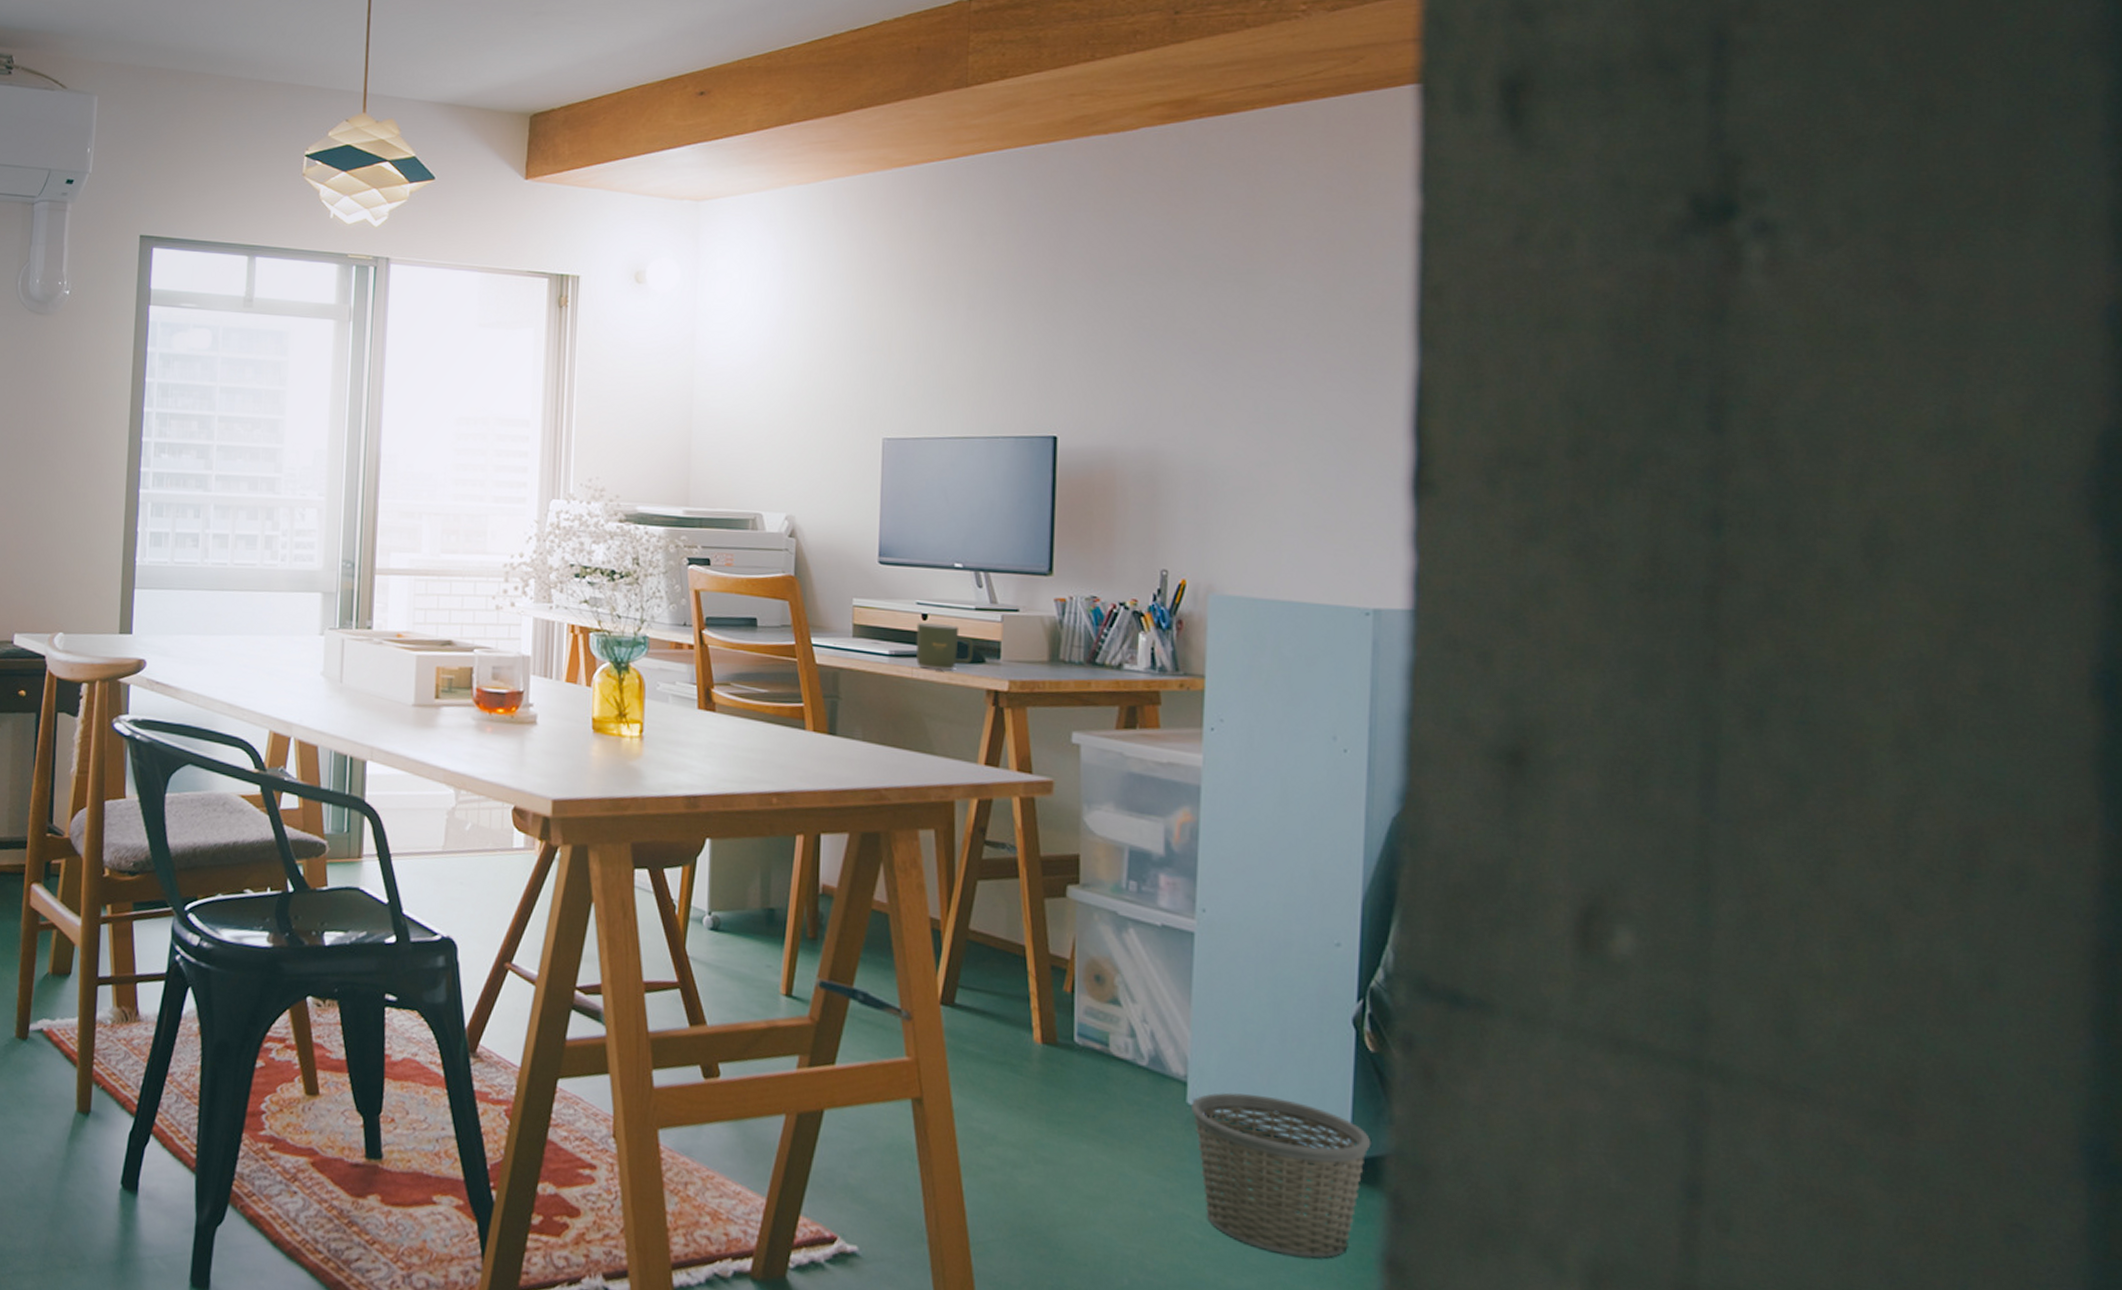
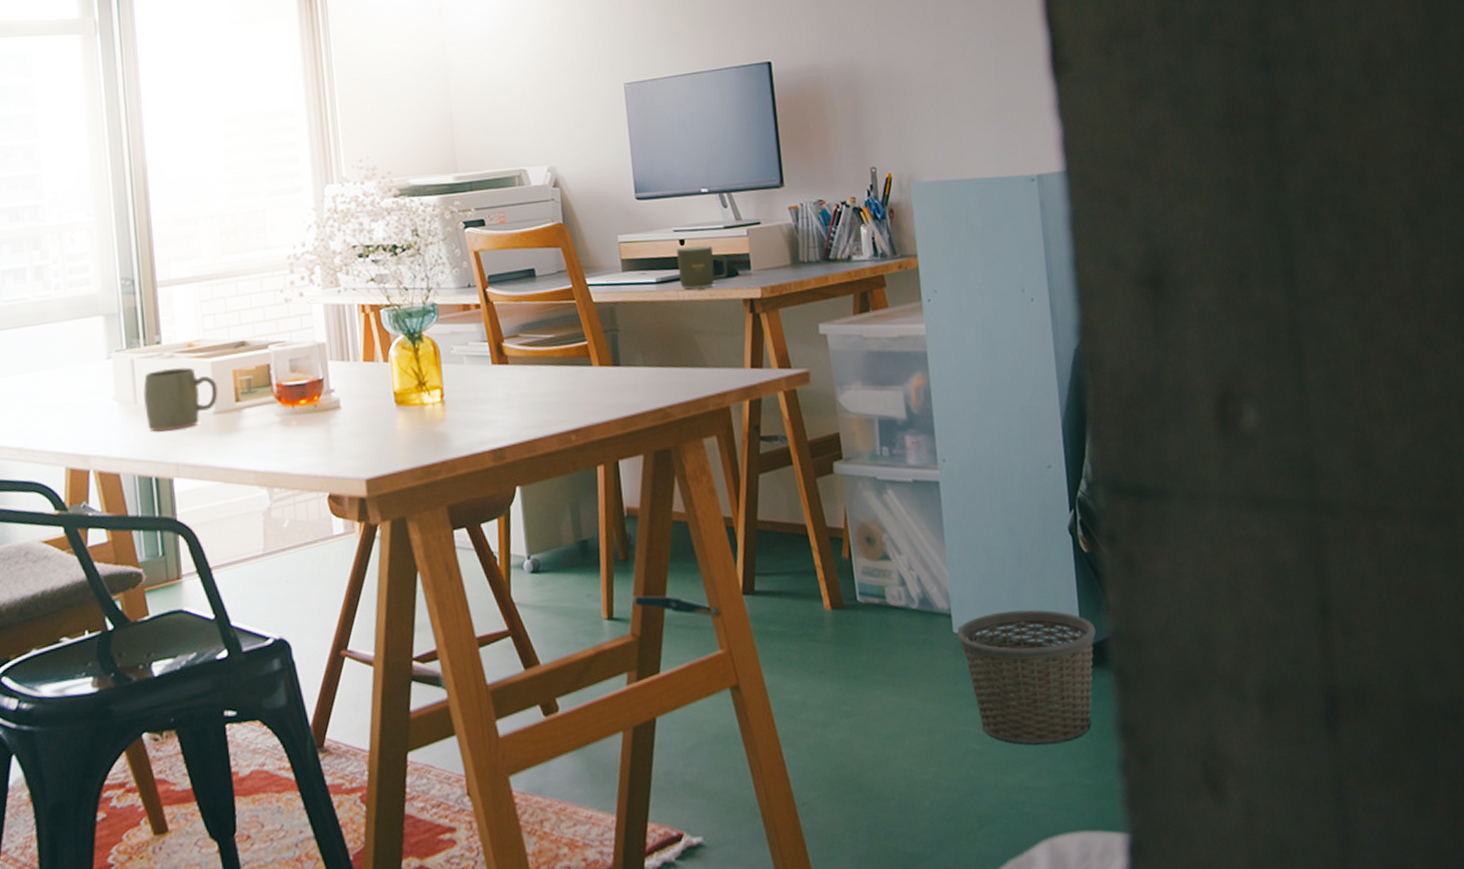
mug: none [349,653,420,714] -> present [143,367,218,431]

